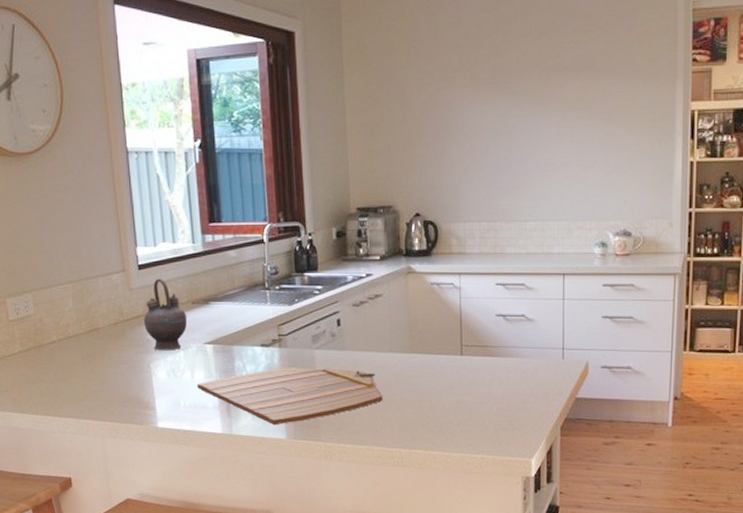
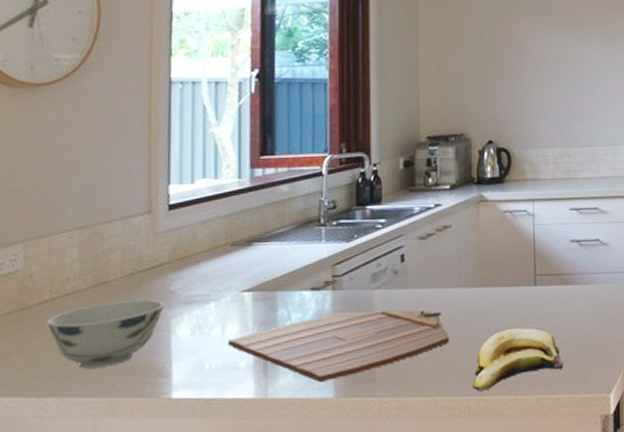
bowl: none [57,345,144,398] -> present [46,299,164,369]
teapot: present [143,278,188,351] -> none [167,218,224,304]
banana: none [405,393,488,445] -> present [473,328,564,391]

